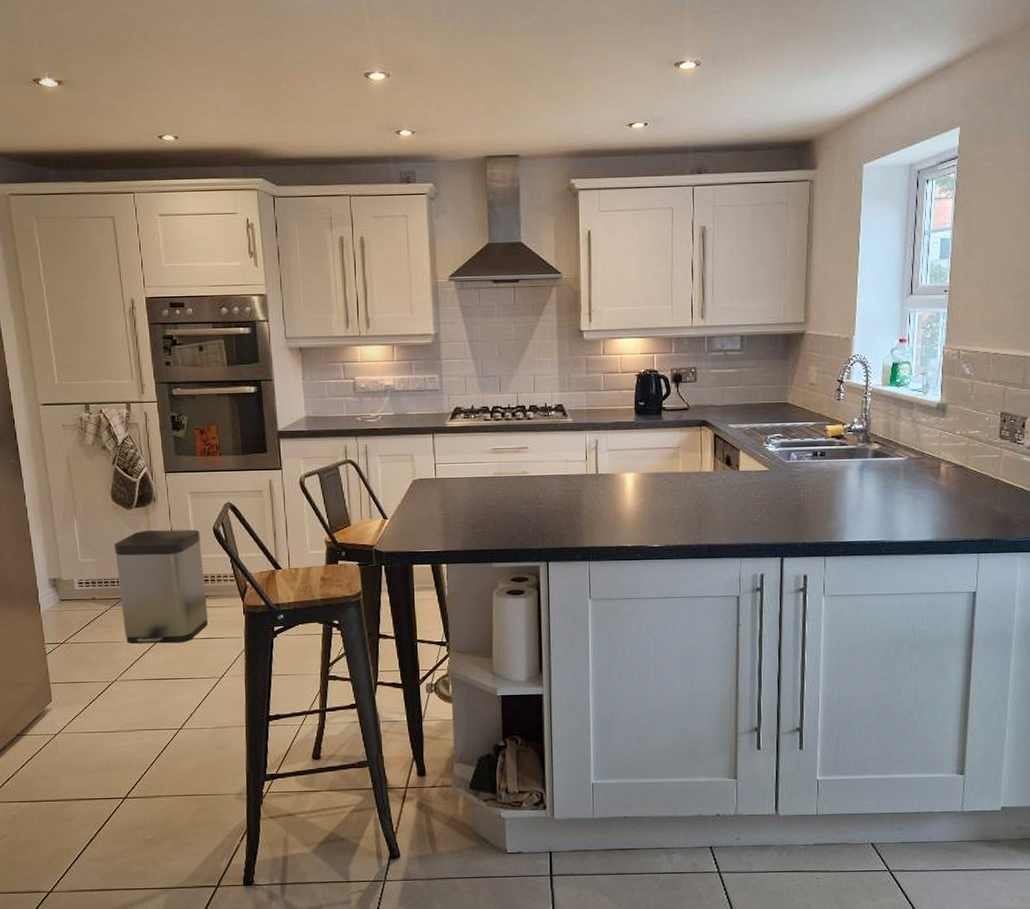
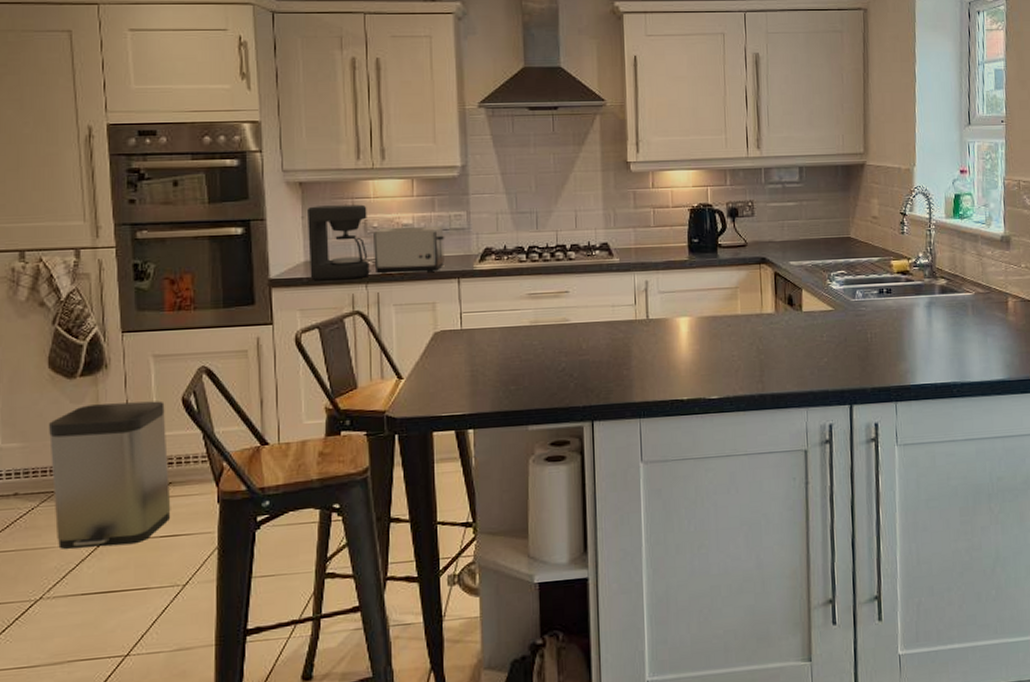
coffee maker: none [307,368,359,434] -> present [308,204,370,281]
toaster: none [360,387,421,429] -> present [372,226,445,274]

